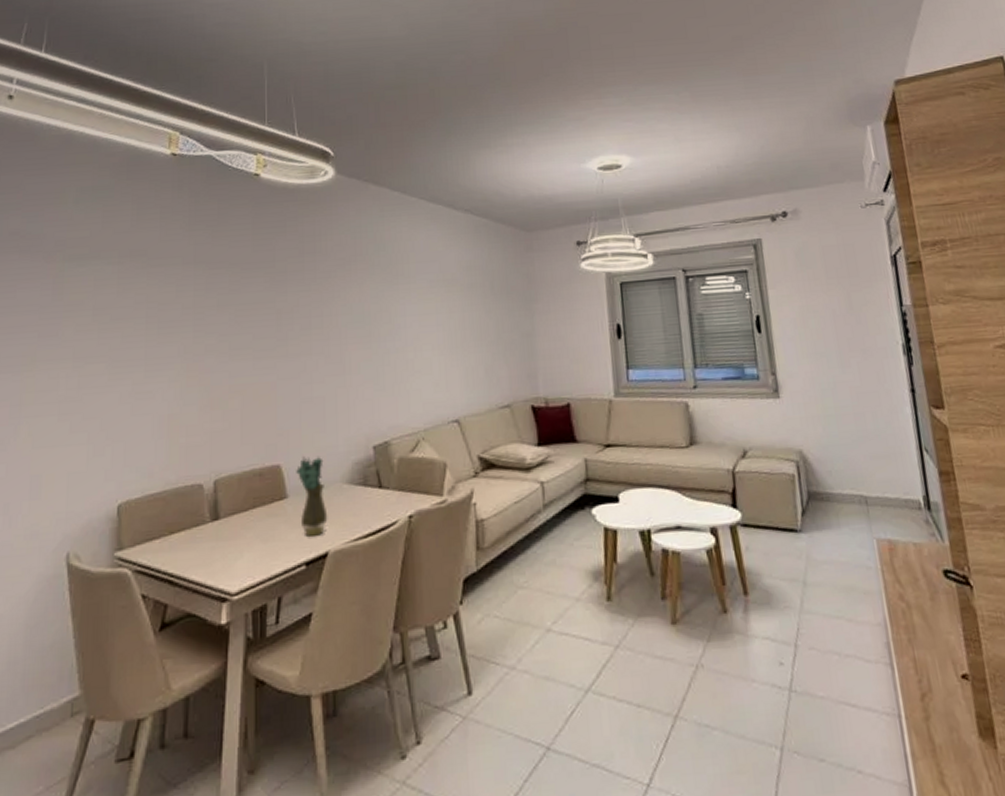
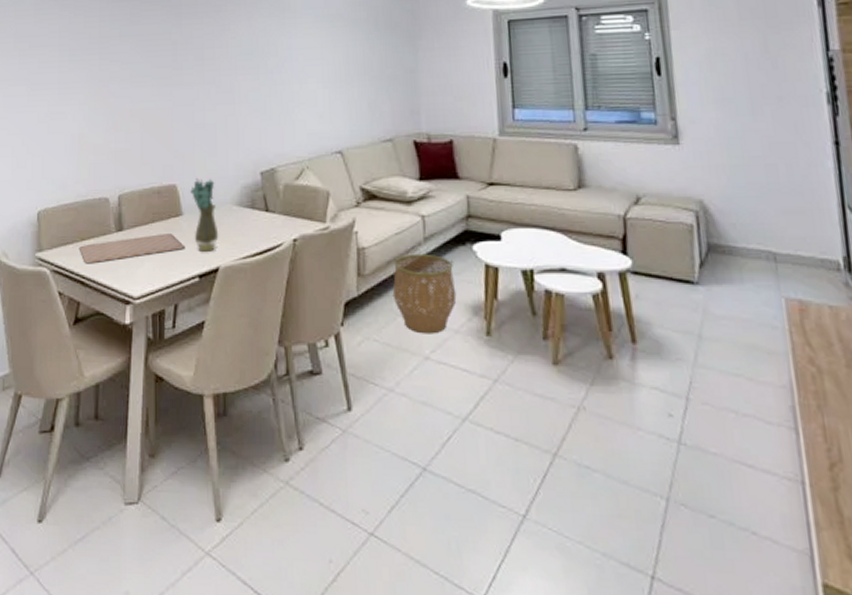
placemat: none [167,519,291,560] -> present [79,234,186,264]
basket: none [512,521,577,605] -> present [392,253,457,334]

